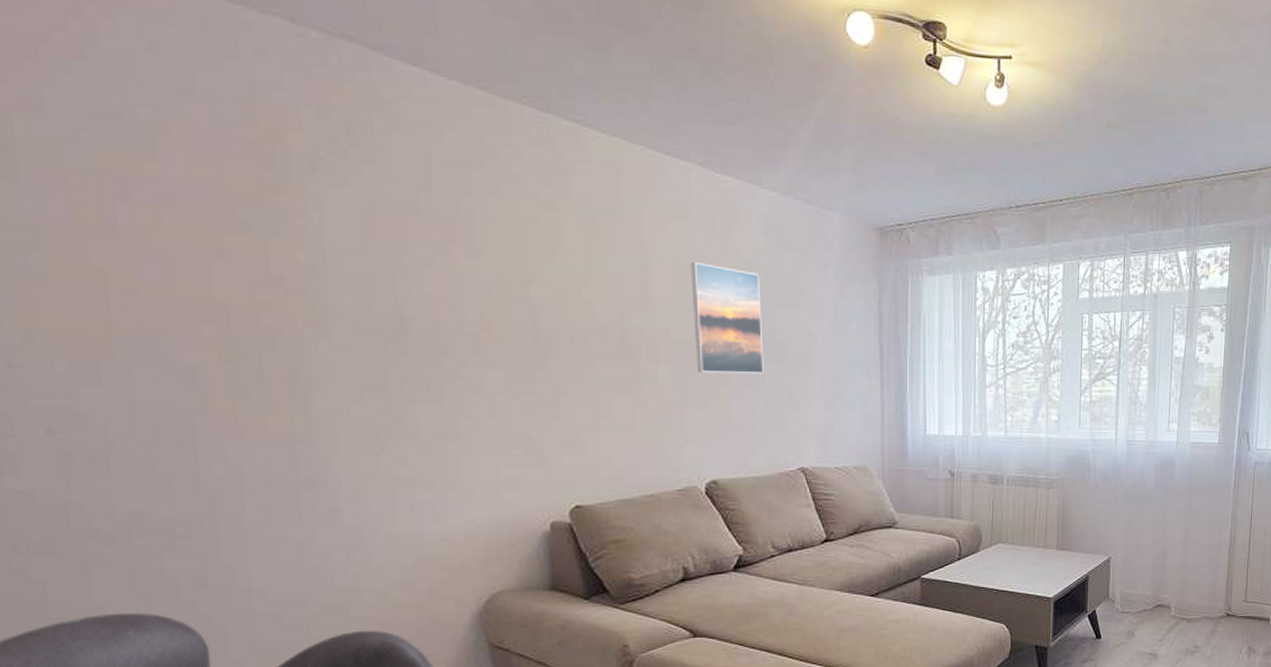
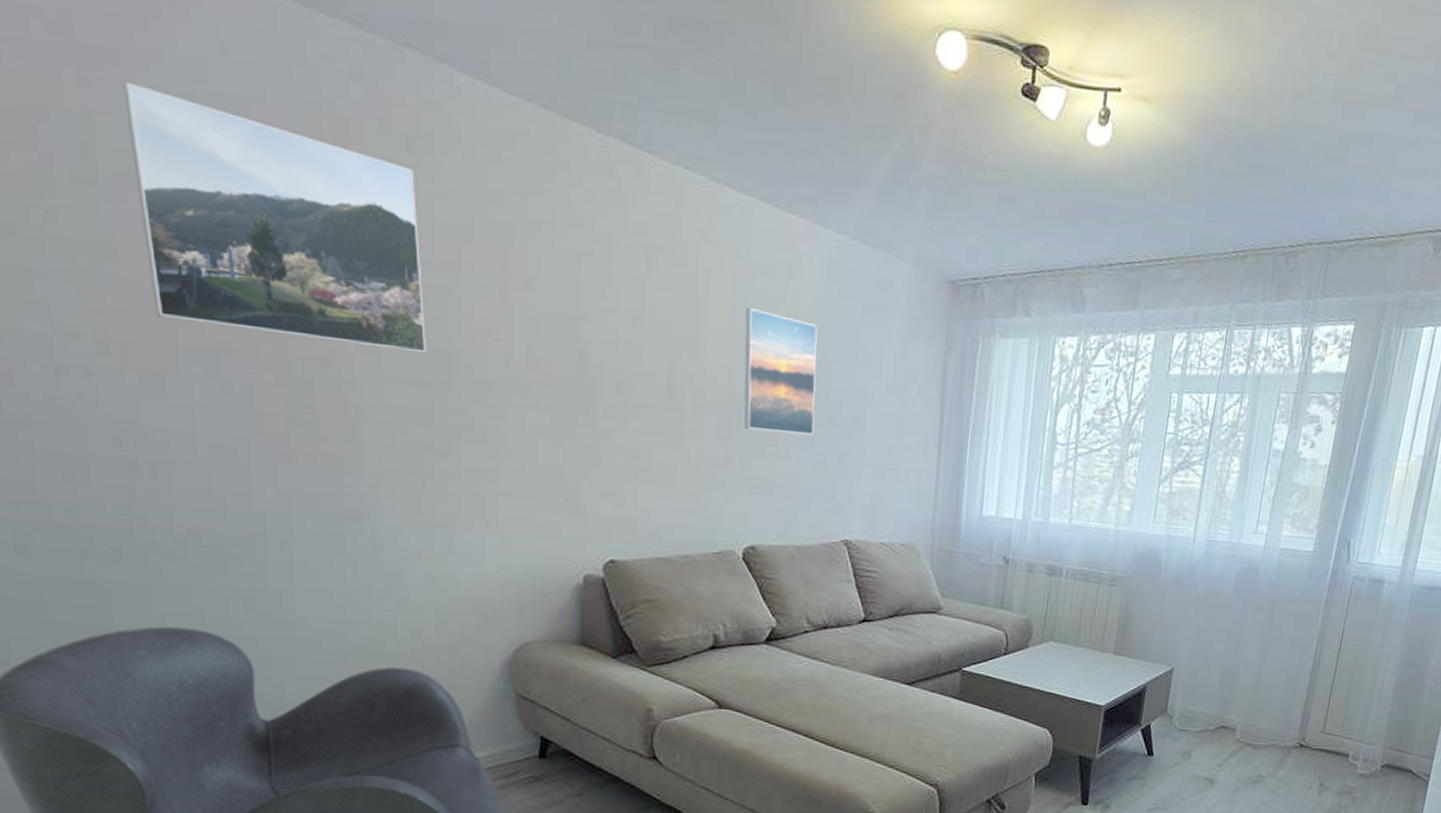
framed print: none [43,79,377,323] -> present [123,82,426,354]

